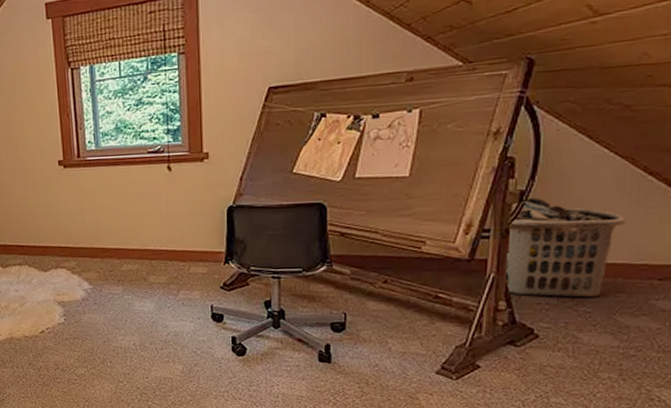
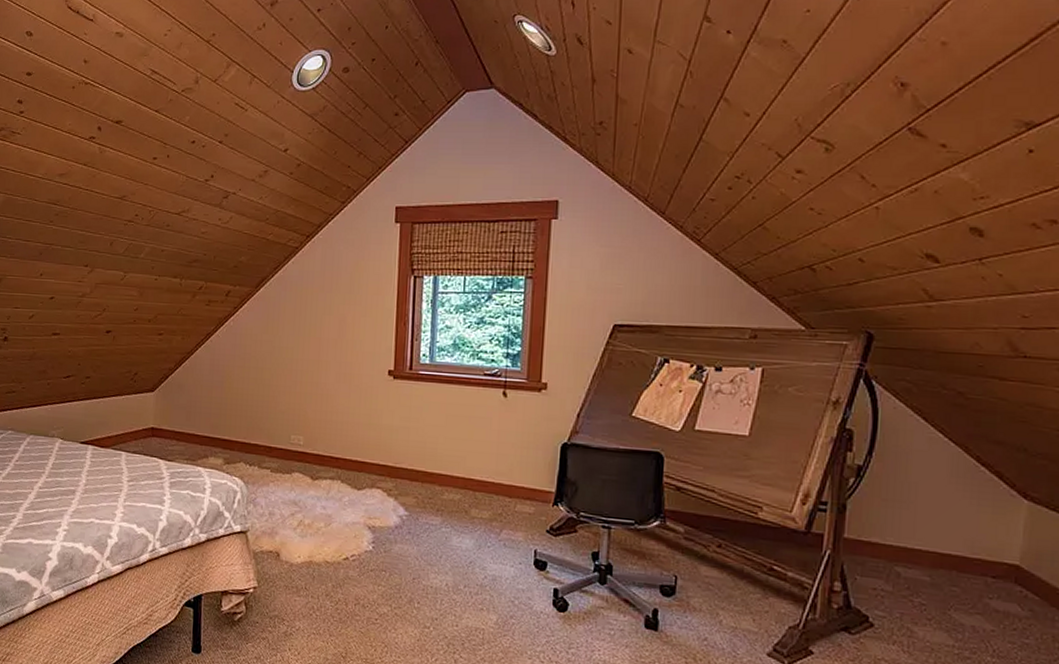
clothes hamper: present [506,198,626,298] -> none [842,474,960,589]

